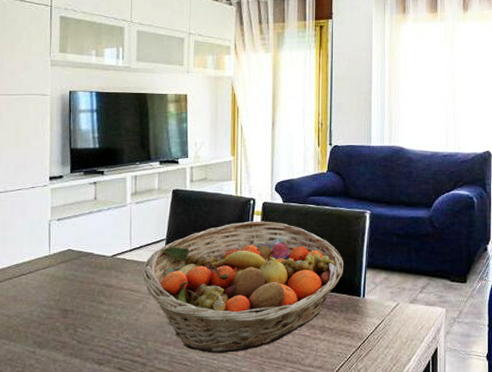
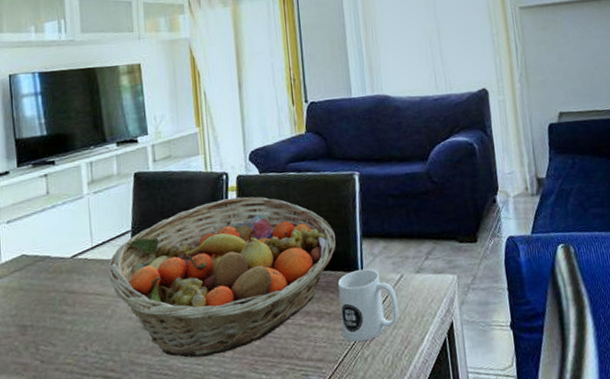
mug: none [341,294,392,356] -> present [337,269,399,342]

